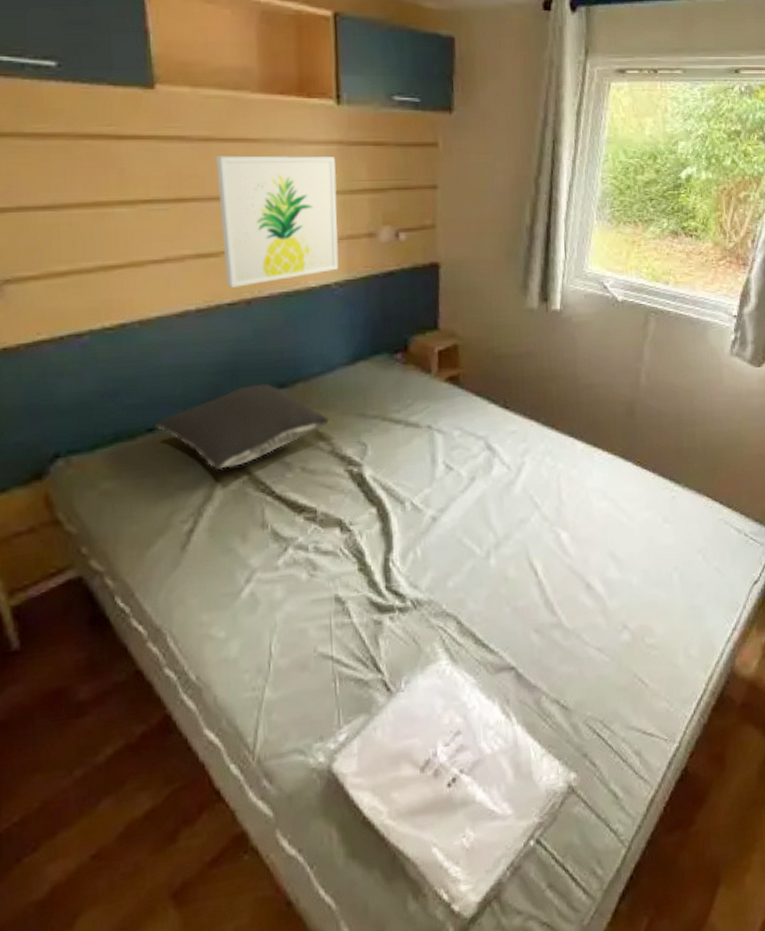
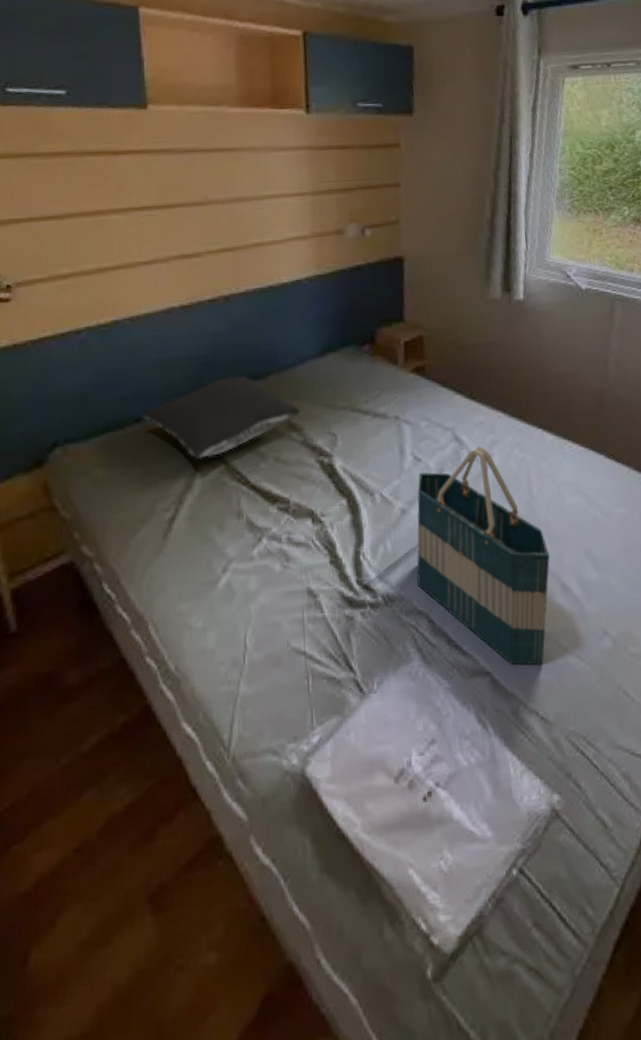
wall art: present [216,155,339,288] -> none [199,160,309,285]
tote bag: none [446,454,576,660] -> present [417,446,550,666]

